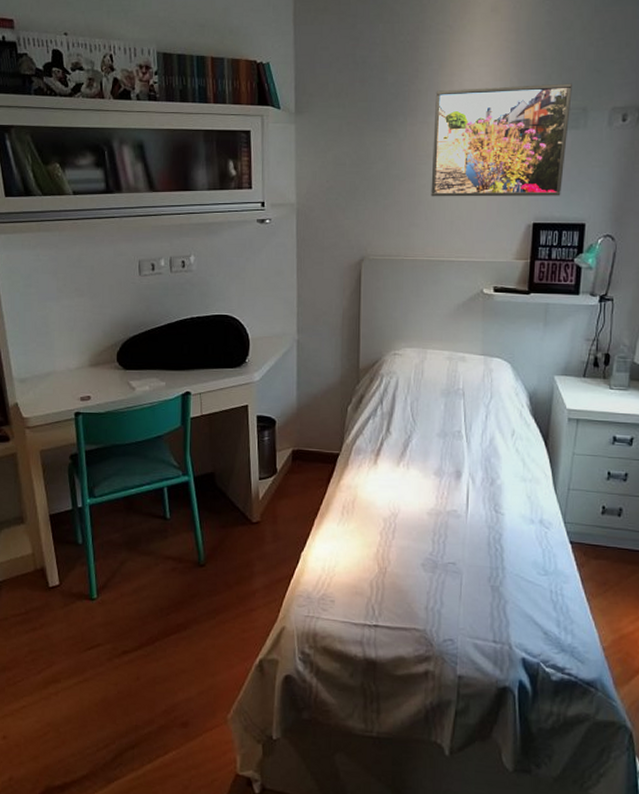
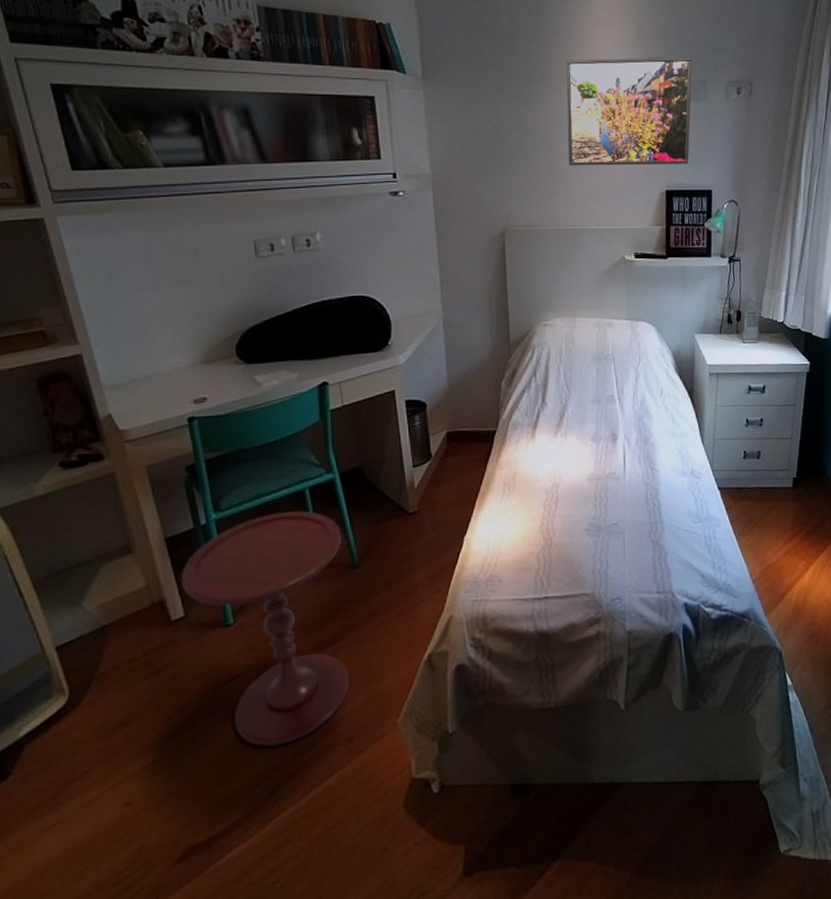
side table: none [60,505,192,716] -> present [182,511,349,747]

